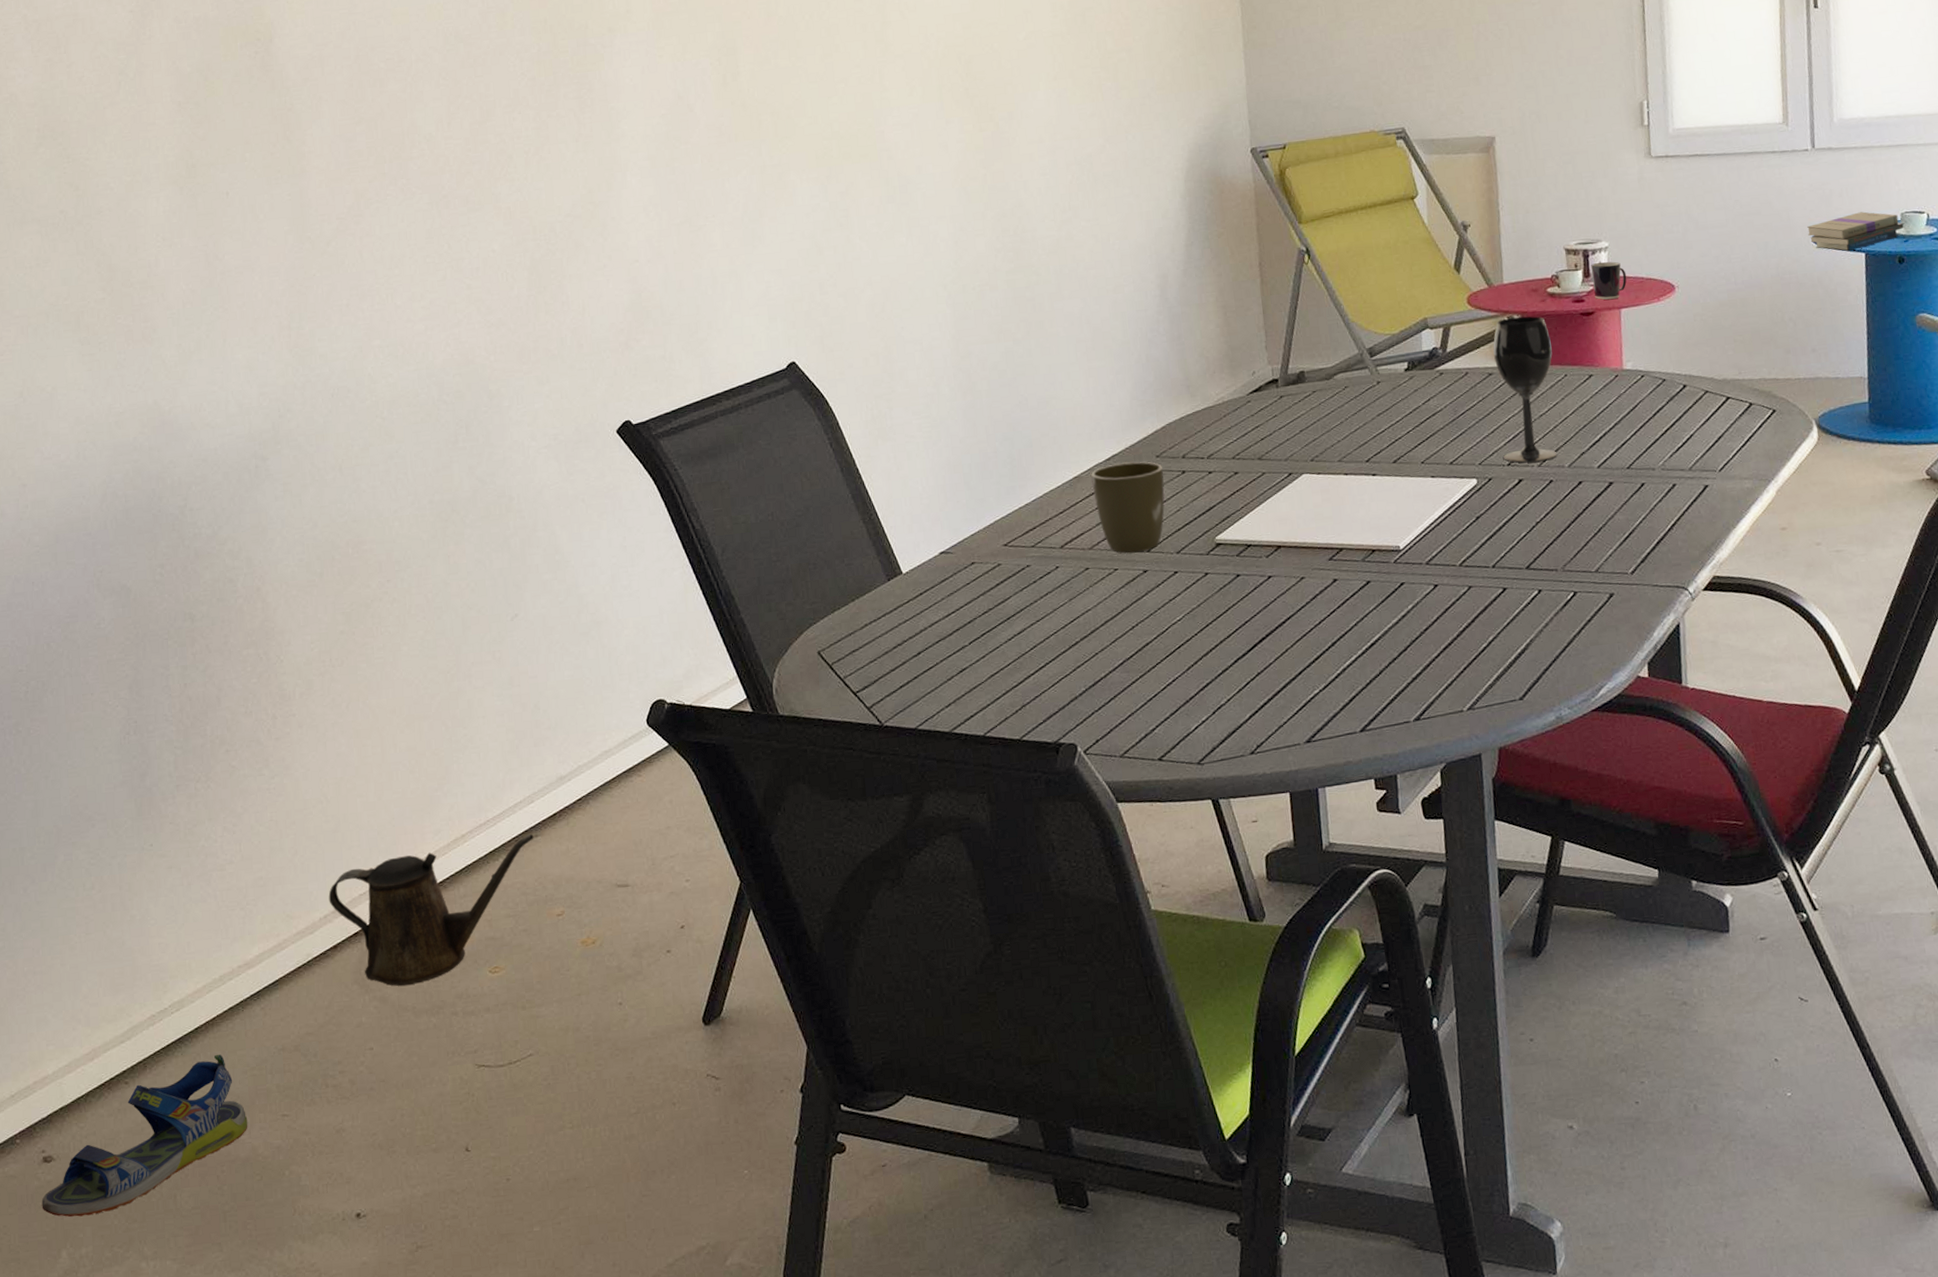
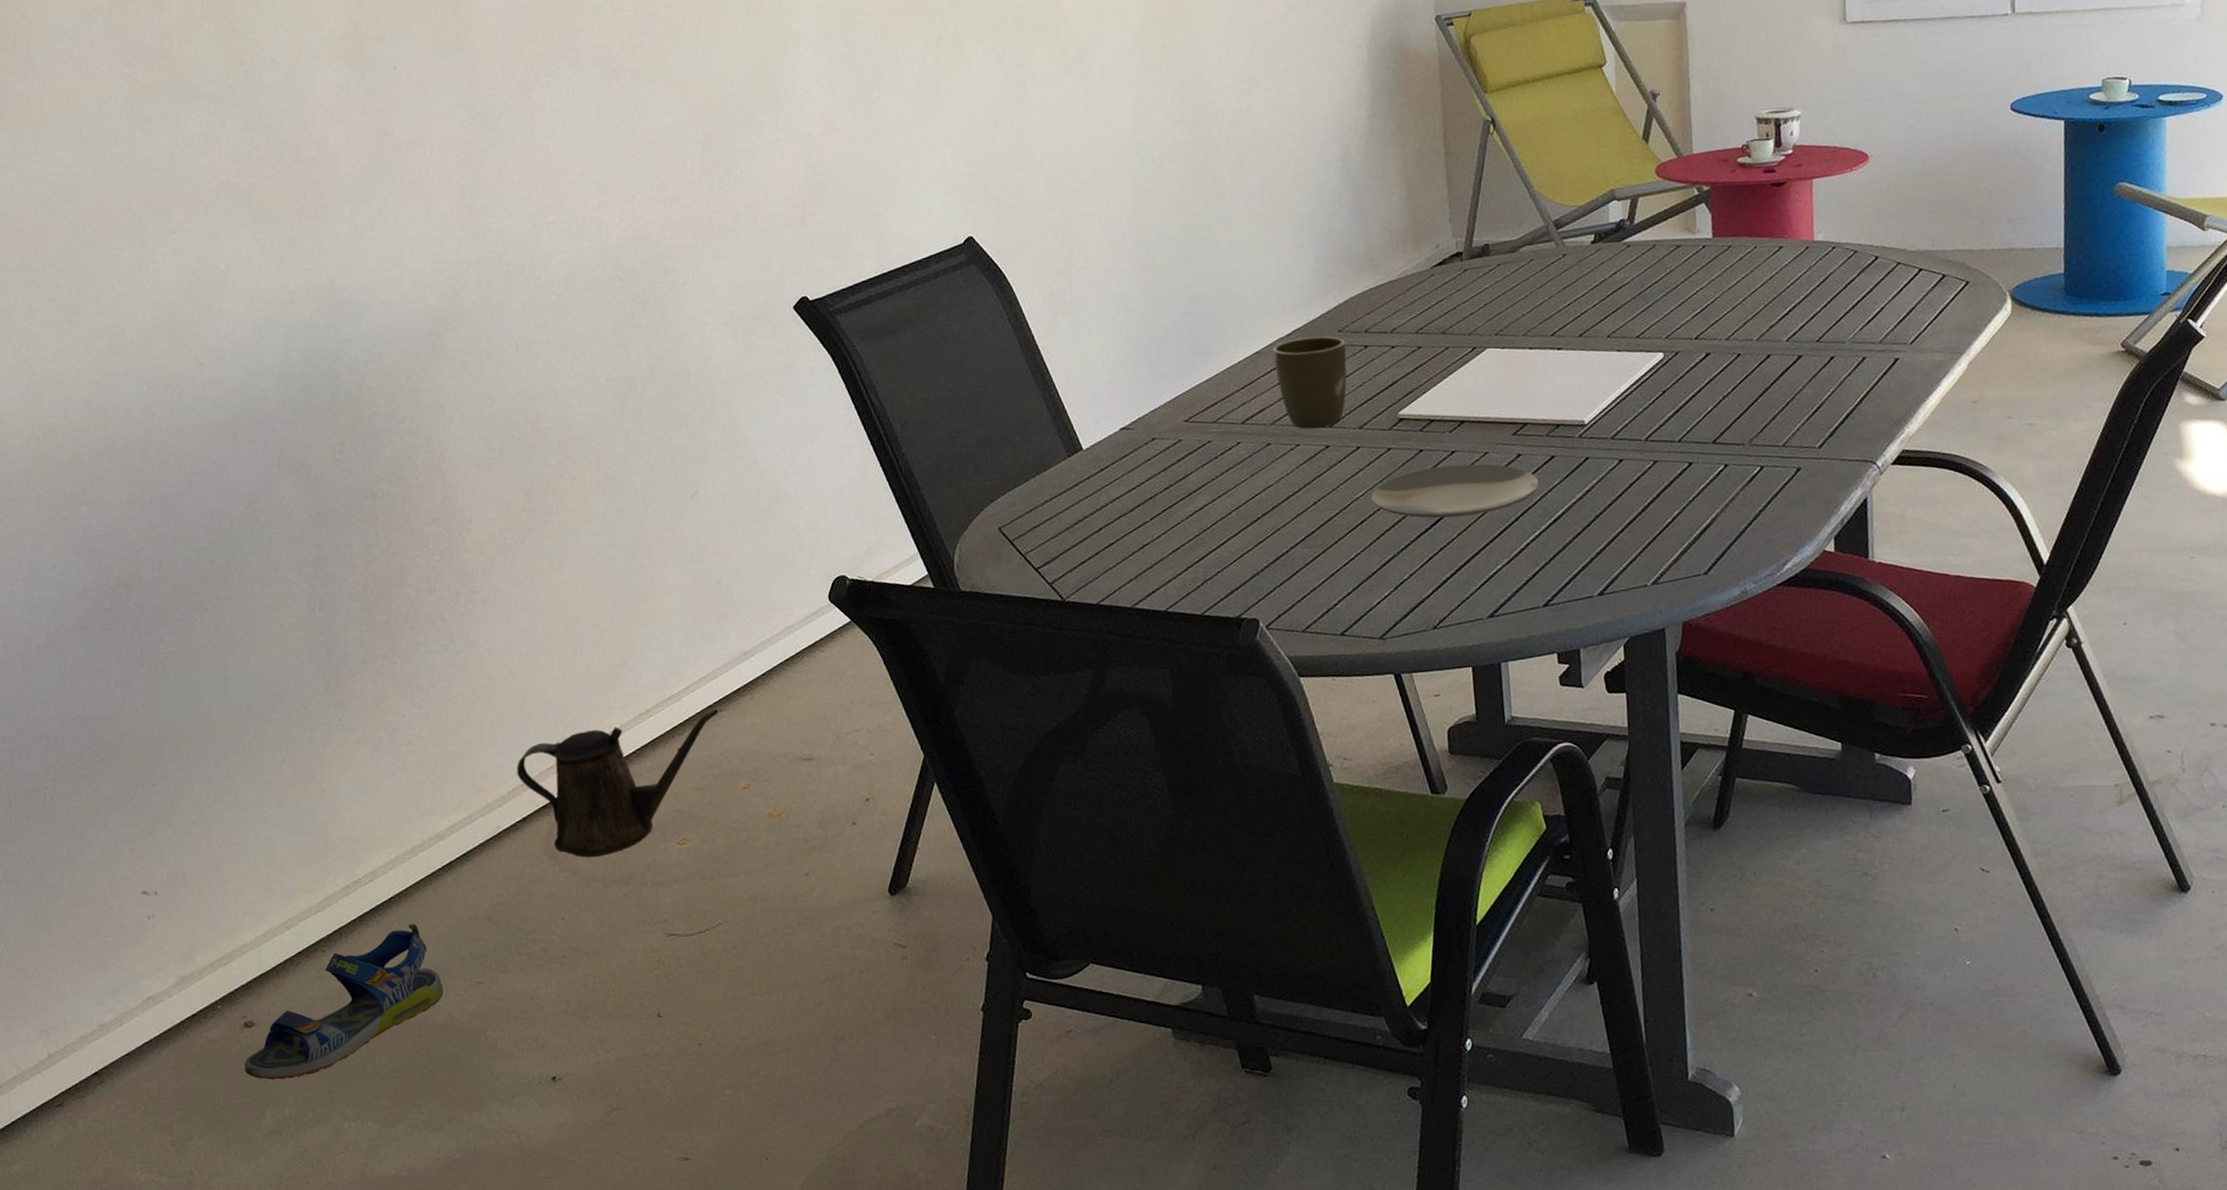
plate: none [1188,589,1355,643] -> present [1371,464,1539,518]
wine glass: present [1493,316,1558,463] -> none [1681,187,1746,337]
mug: present [1591,261,1627,300] -> none [1783,130,1820,170]
books: present [1807,211,1904,252] -> none [2005,78,2105,120]

